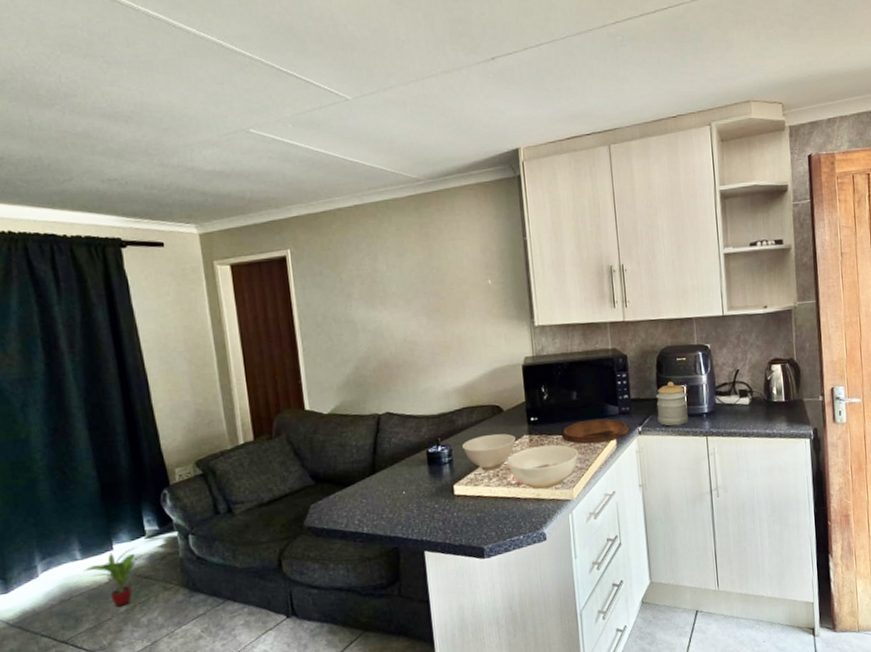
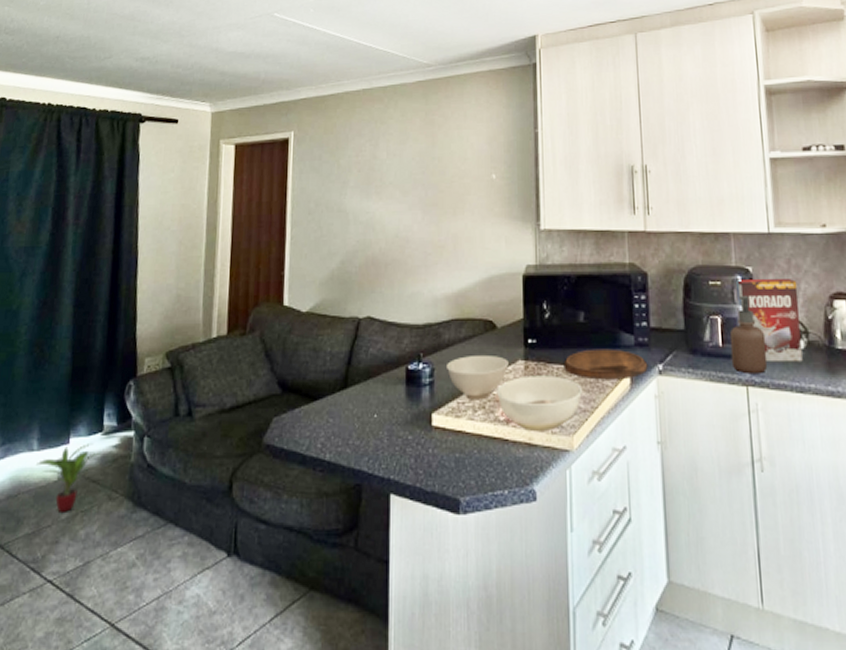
jar: present [656,381,689,427] -> none [681,310,724,368]
soap dispenser: none [693,366,722,428] -> present [729,294,768,375]
cereal box: none [697,351,748,417] -> present [735,278,803,363]

